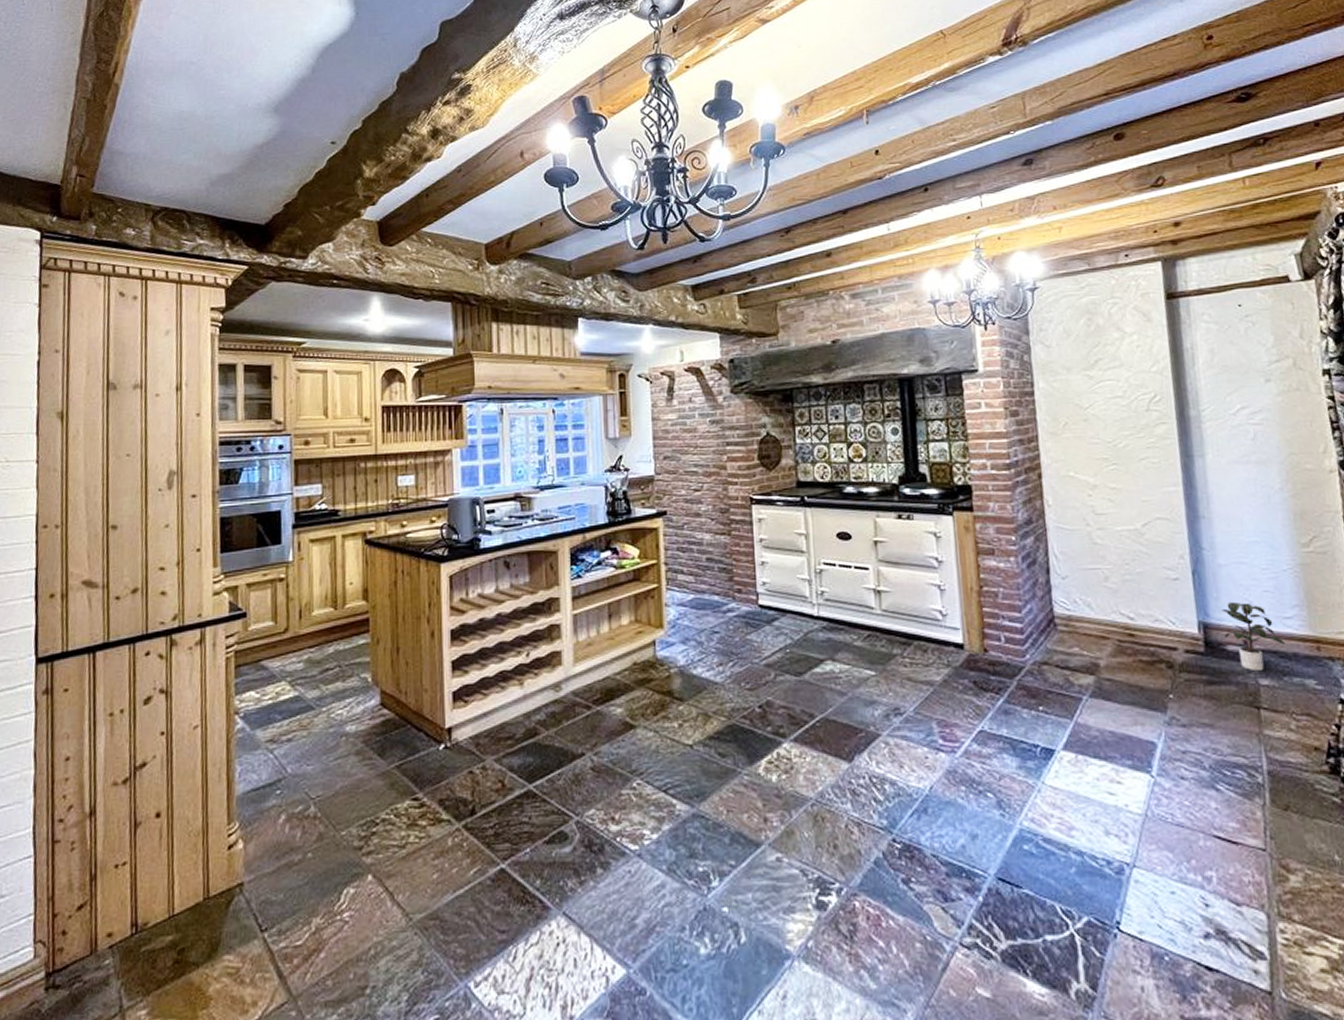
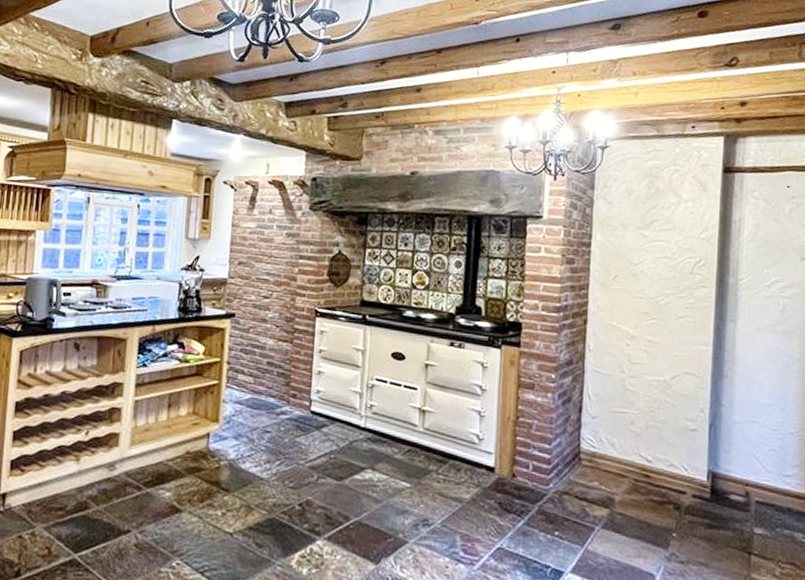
potted plant: present [1221,601,1286,672] -> none [730,455,782,521]

